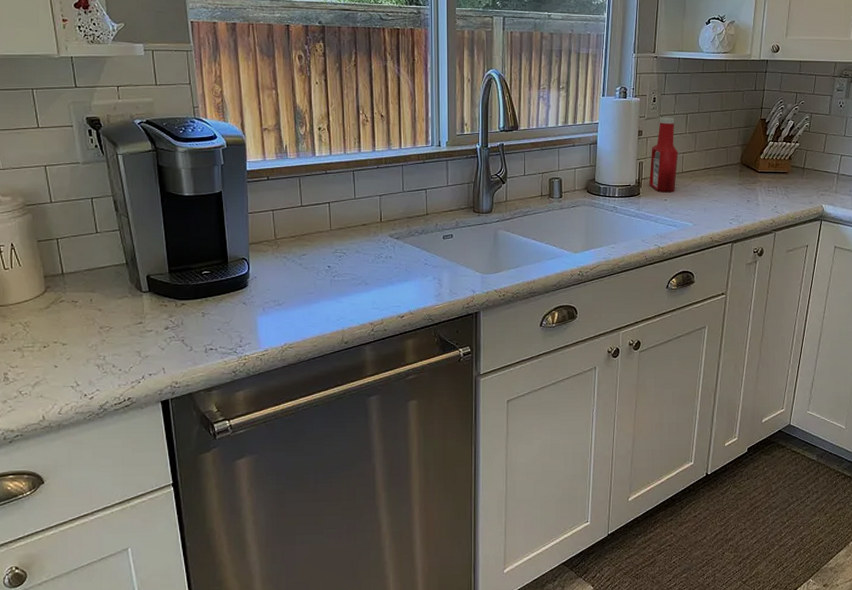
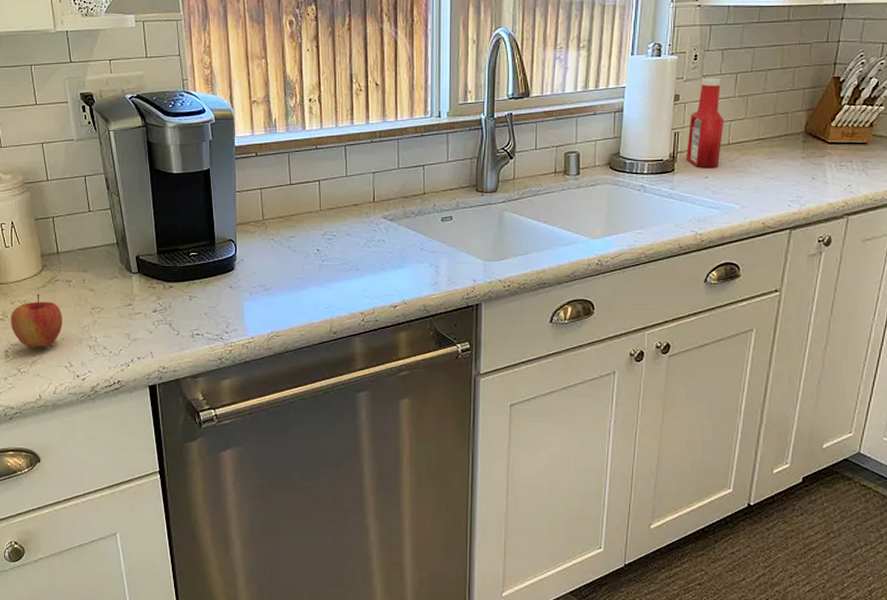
apple: none [9,314,68,370] -> present [10,293,62,349]

